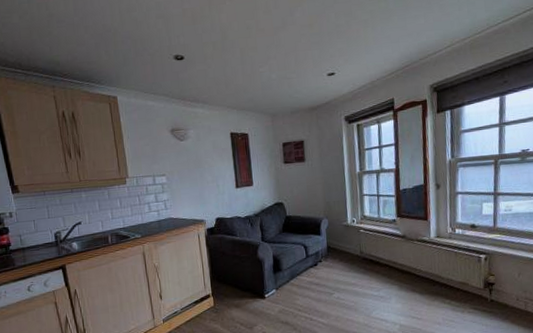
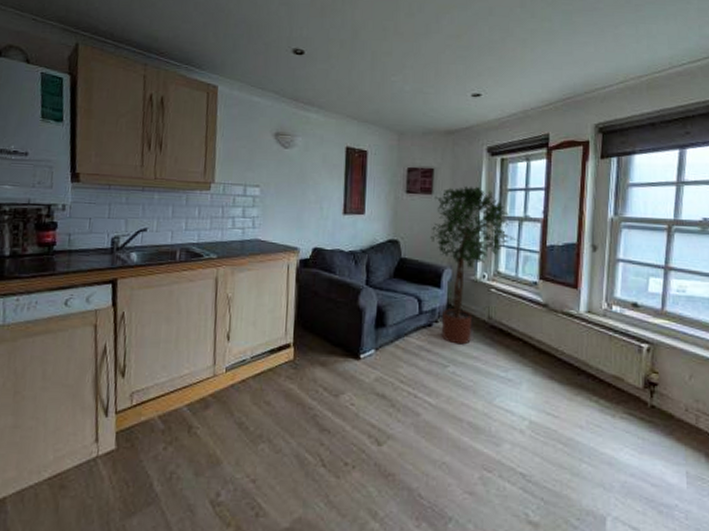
potted tree: none [307,150,378,276] -> present [430,185,518,345]

